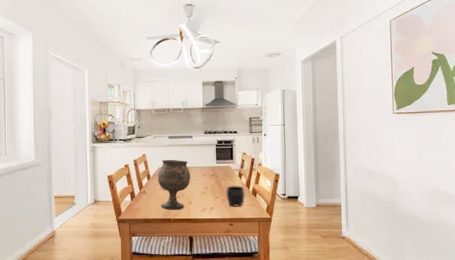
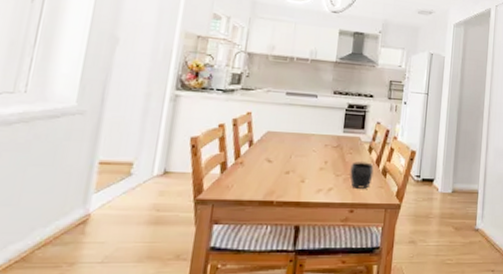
goblet: present [157,159,191,210] -> none [261,121,309,189]

